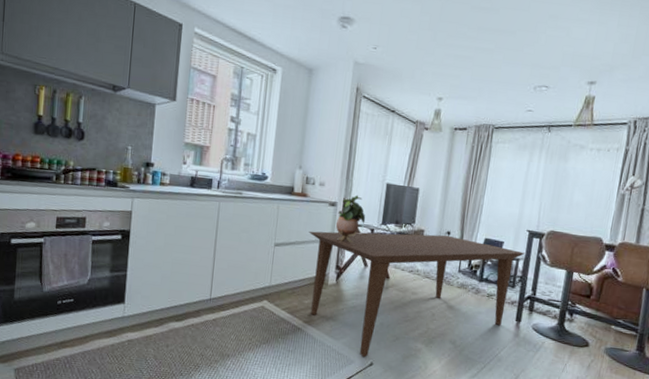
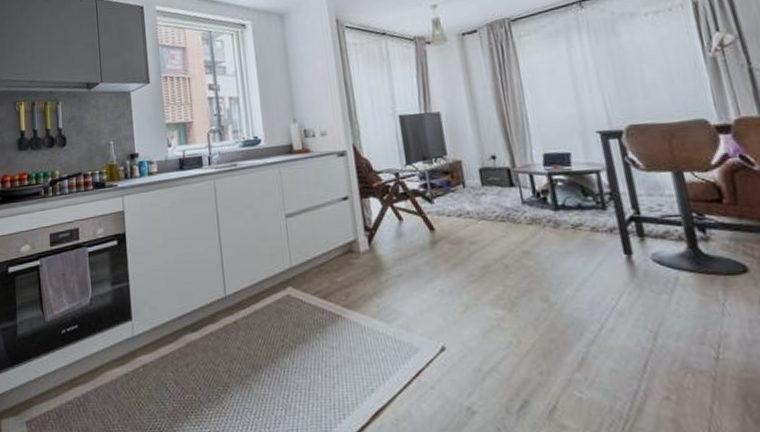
dining table: present [308,231,525,357] -> none [321,160,605,340]
potted plant: present [335,195,366,243] -> none [350,136,386,197]

